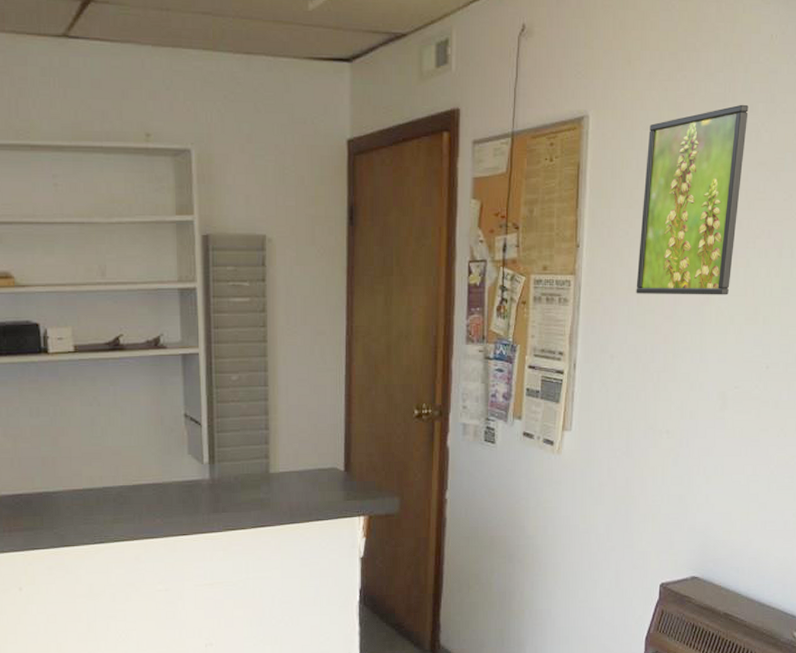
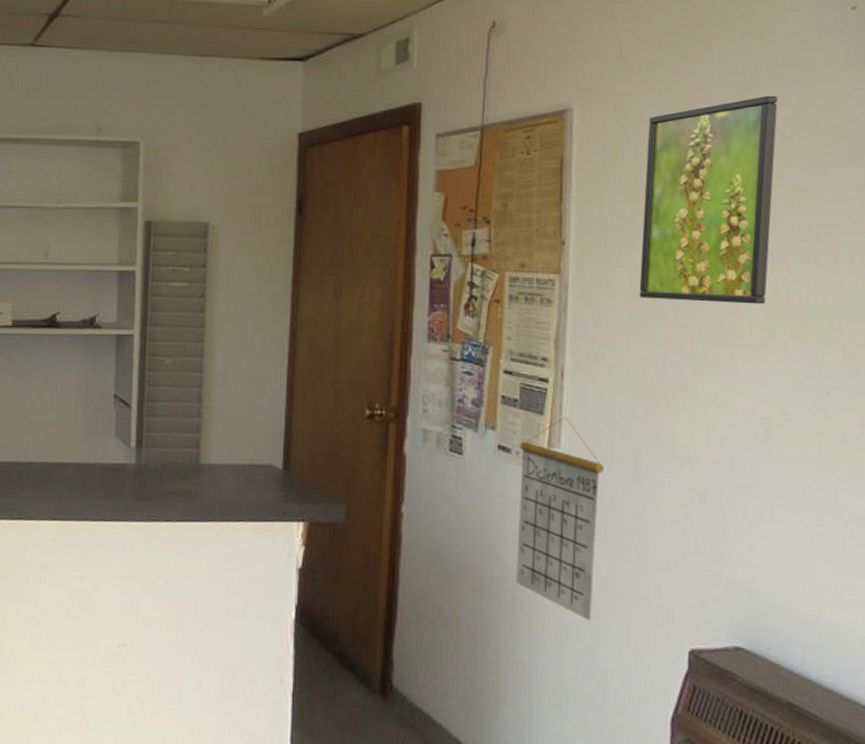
calendar: none [536,403,604,571] -> present [516,417,604,621]

